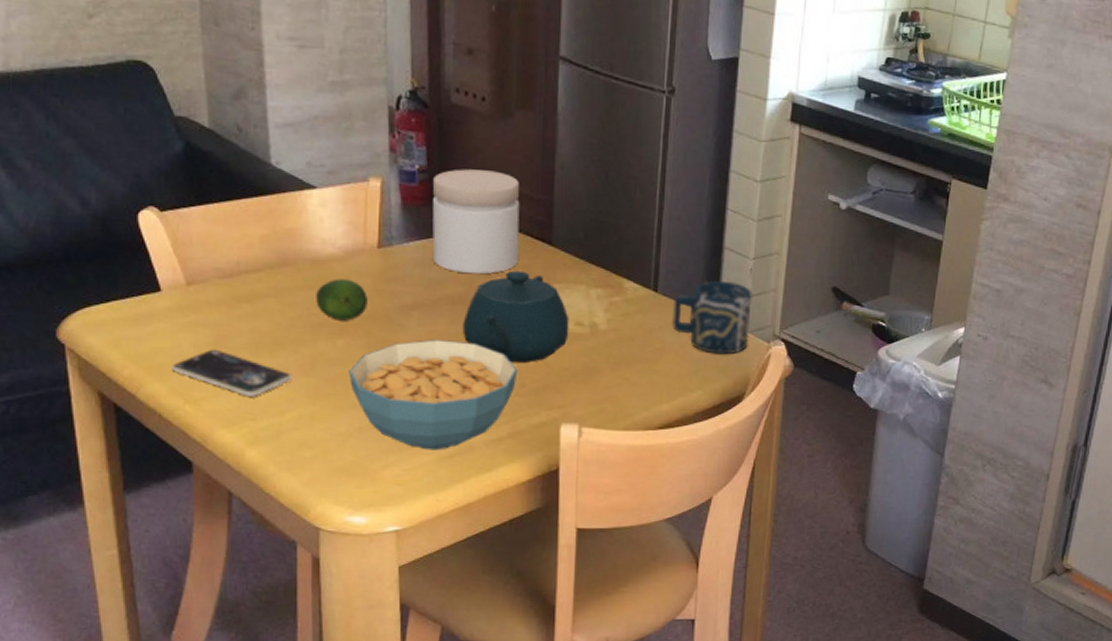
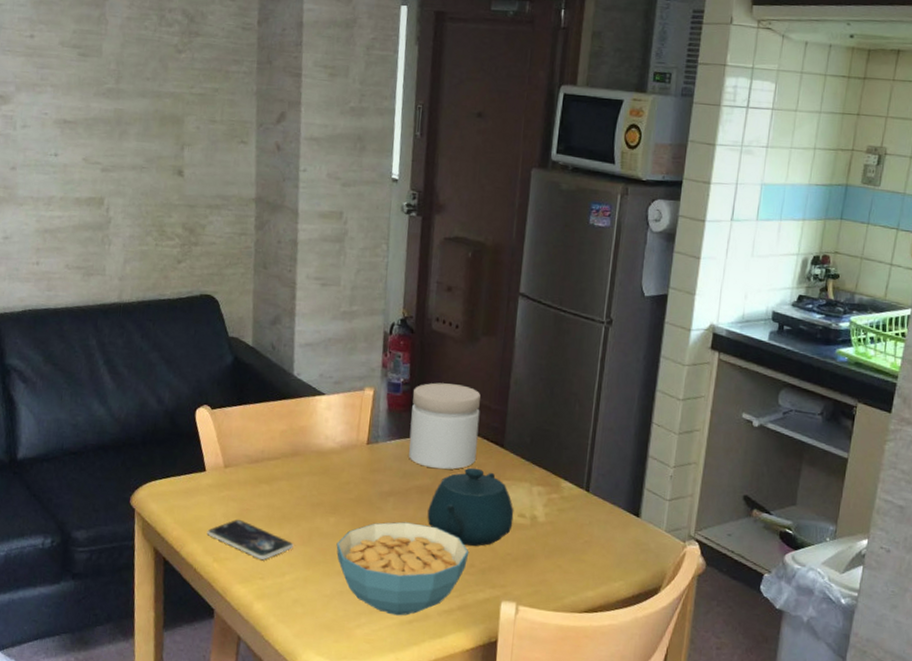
fruit: present [316,279,368,321] -> none [317,468,356,503]
cup: present [671,280,752,355] -> none [599,484,672,551]

